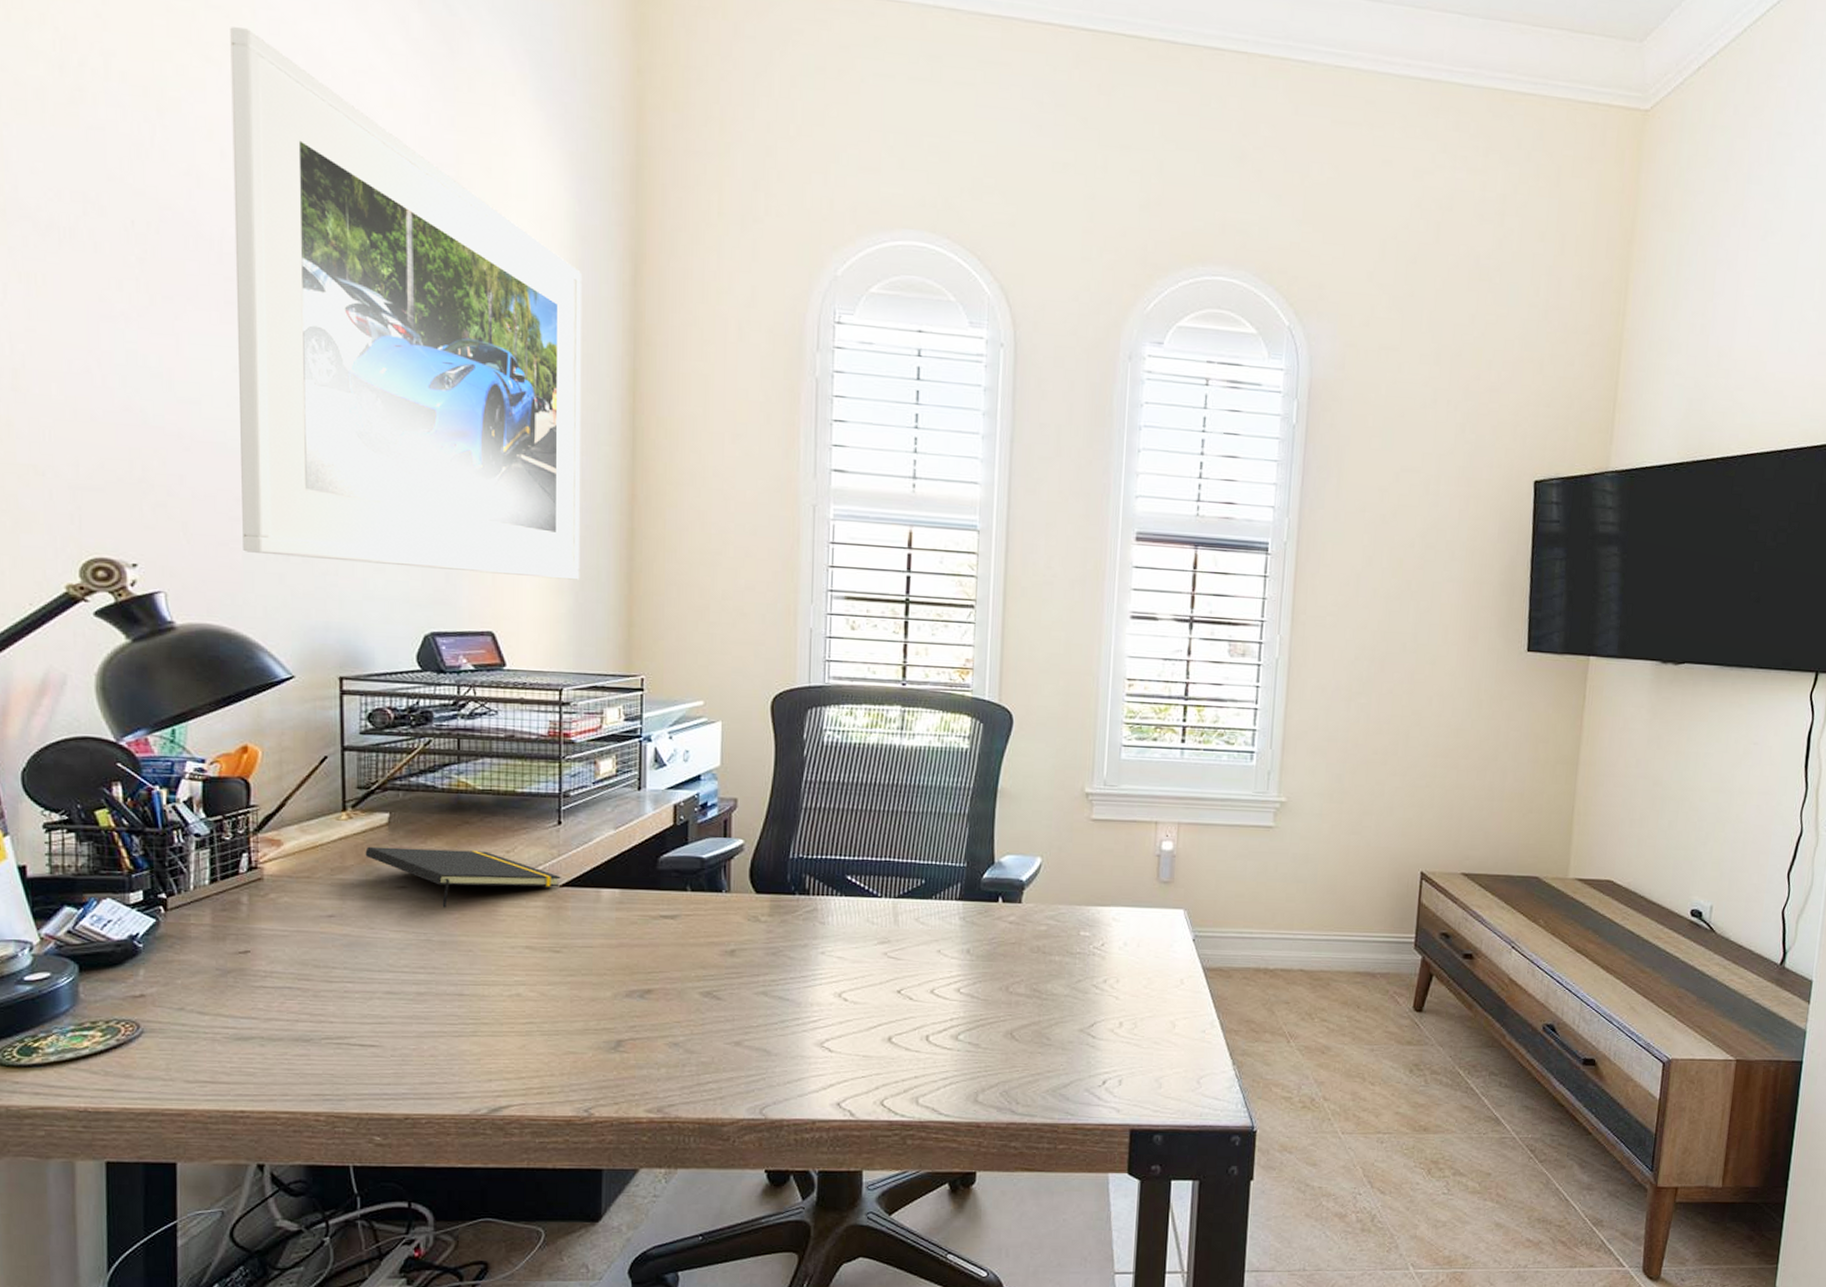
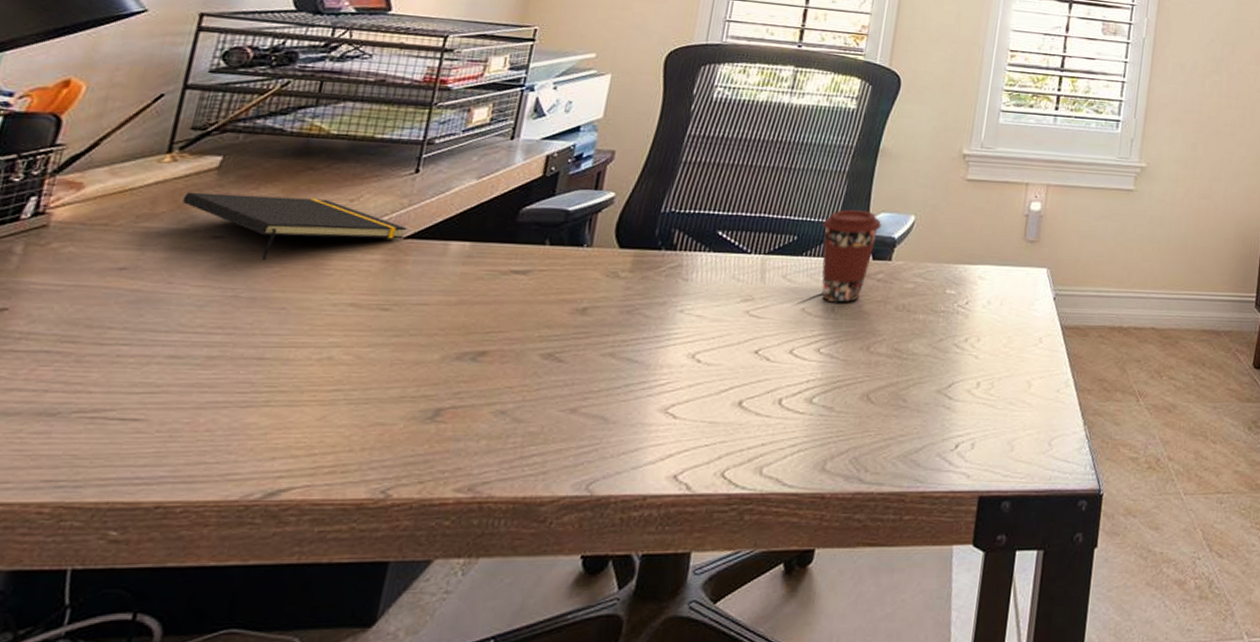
coffee cup: none [948,852,1008,945] -> present [821,209,882,303]

